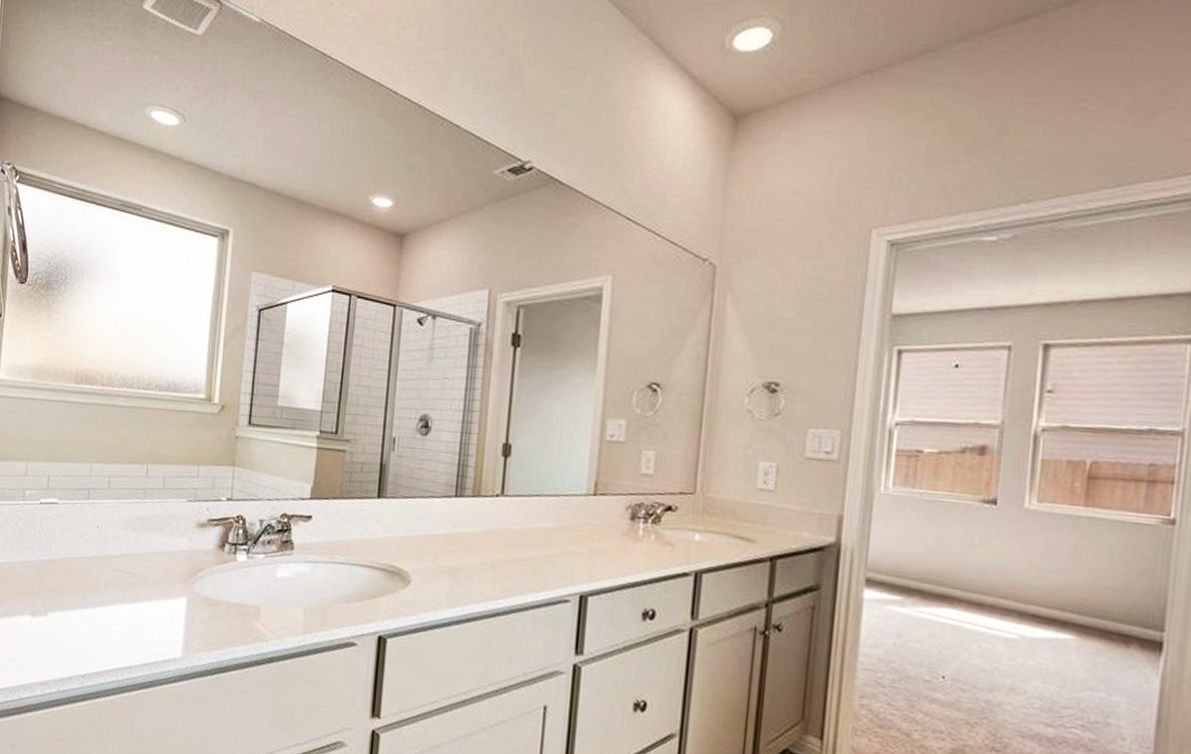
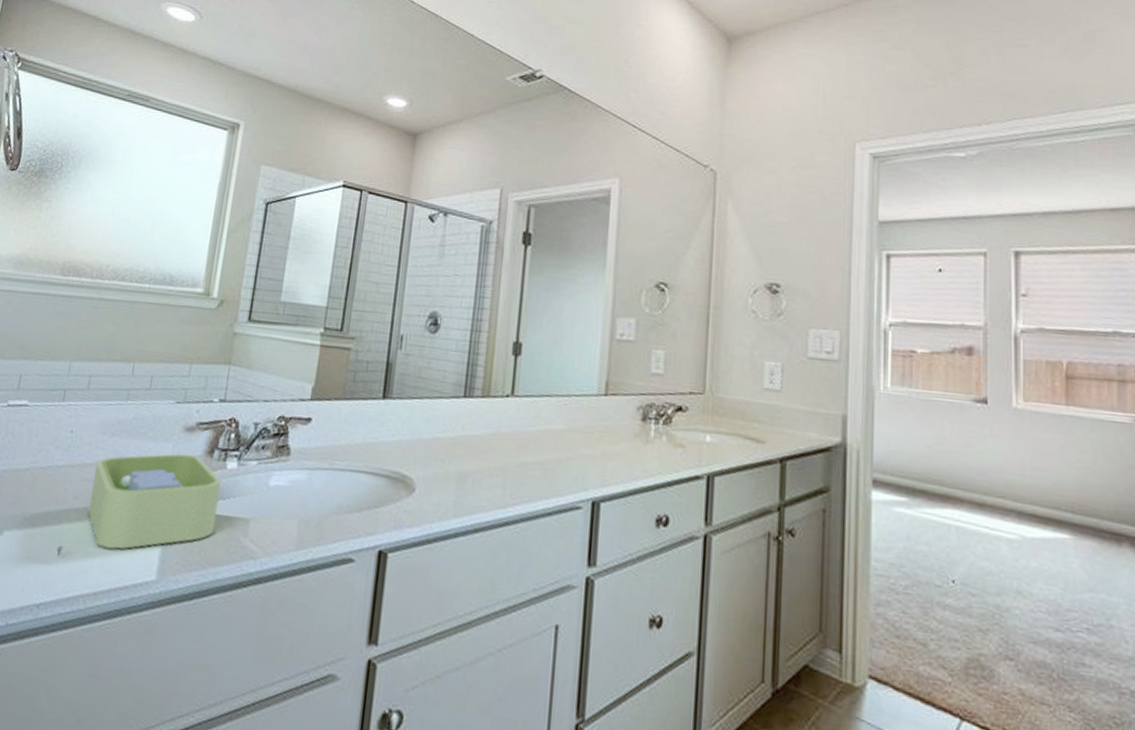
soap dish: none [94,547,233,635] -> present [56,453,221,557]

